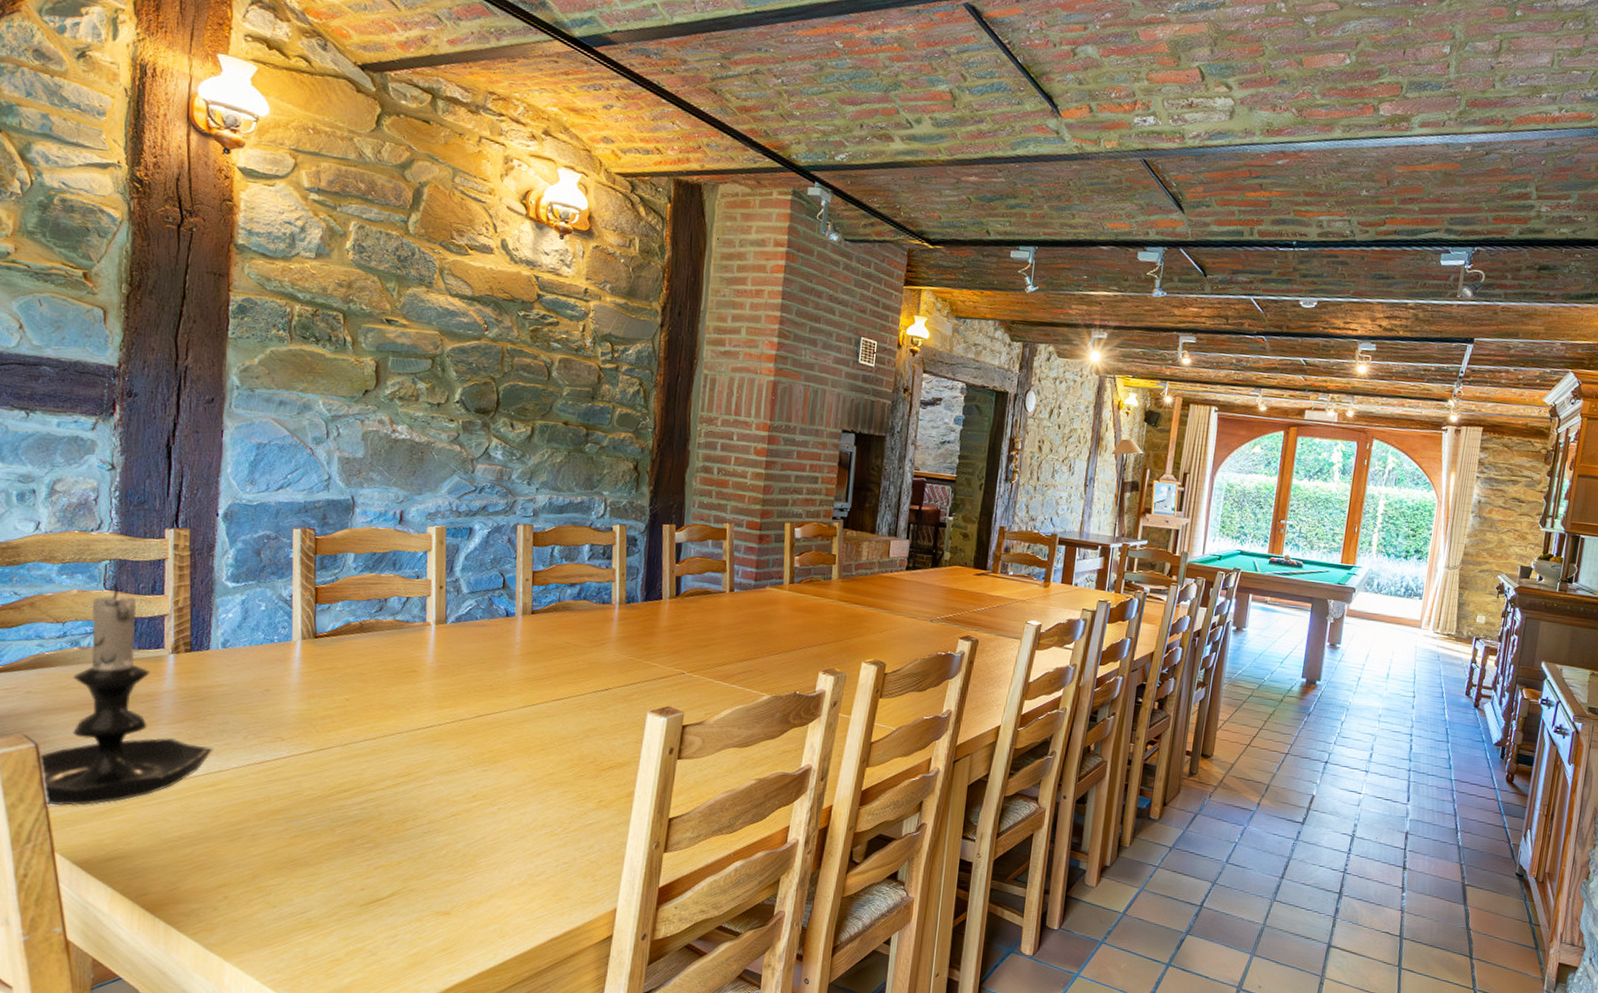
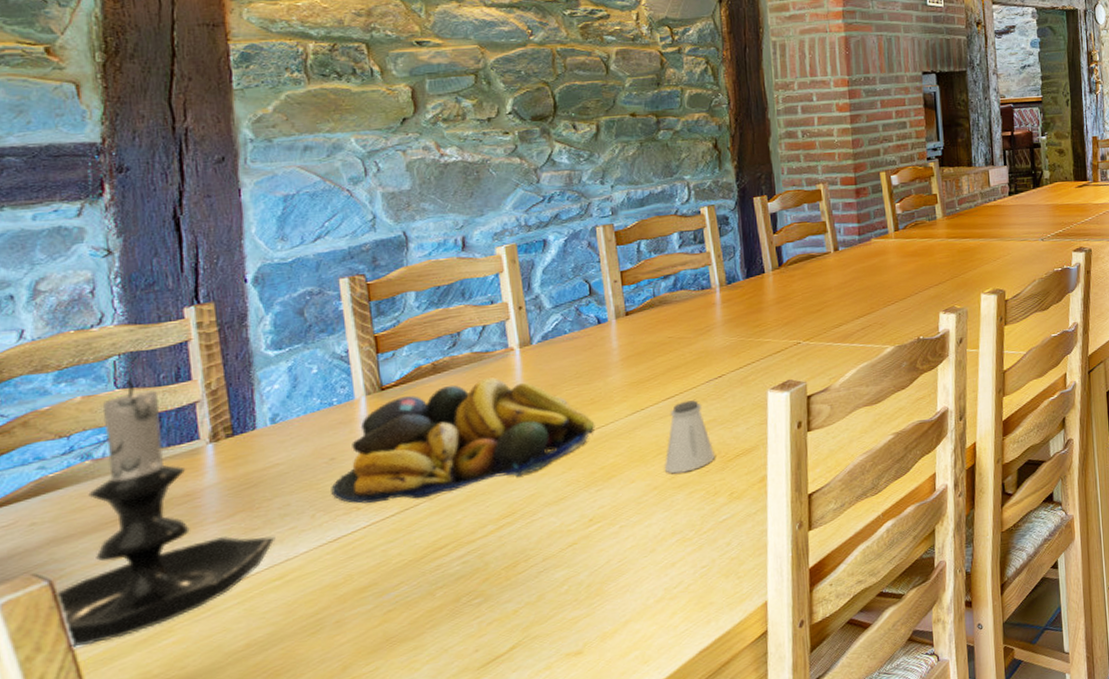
fruit bowl: none [262,646,490,743] -> present [331,377,596,504]
saltshaker: none [545,705,591,772] -> present [665,400,715,474]

